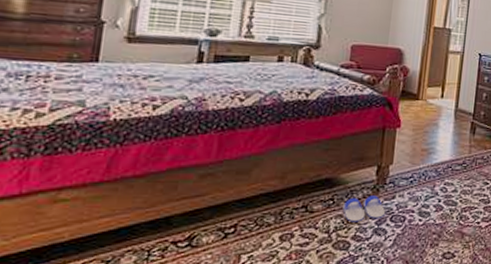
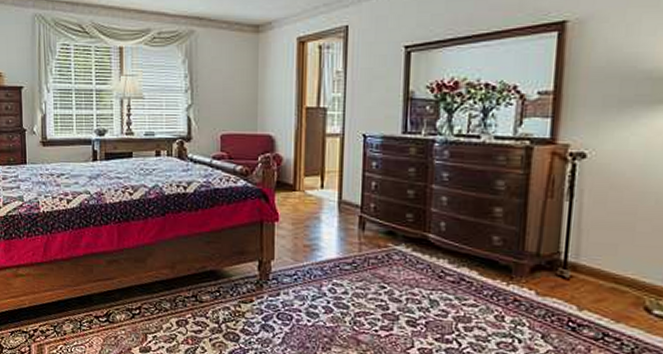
flip-flop: present [342,196,385,222] -> none [229,291,271,316]

